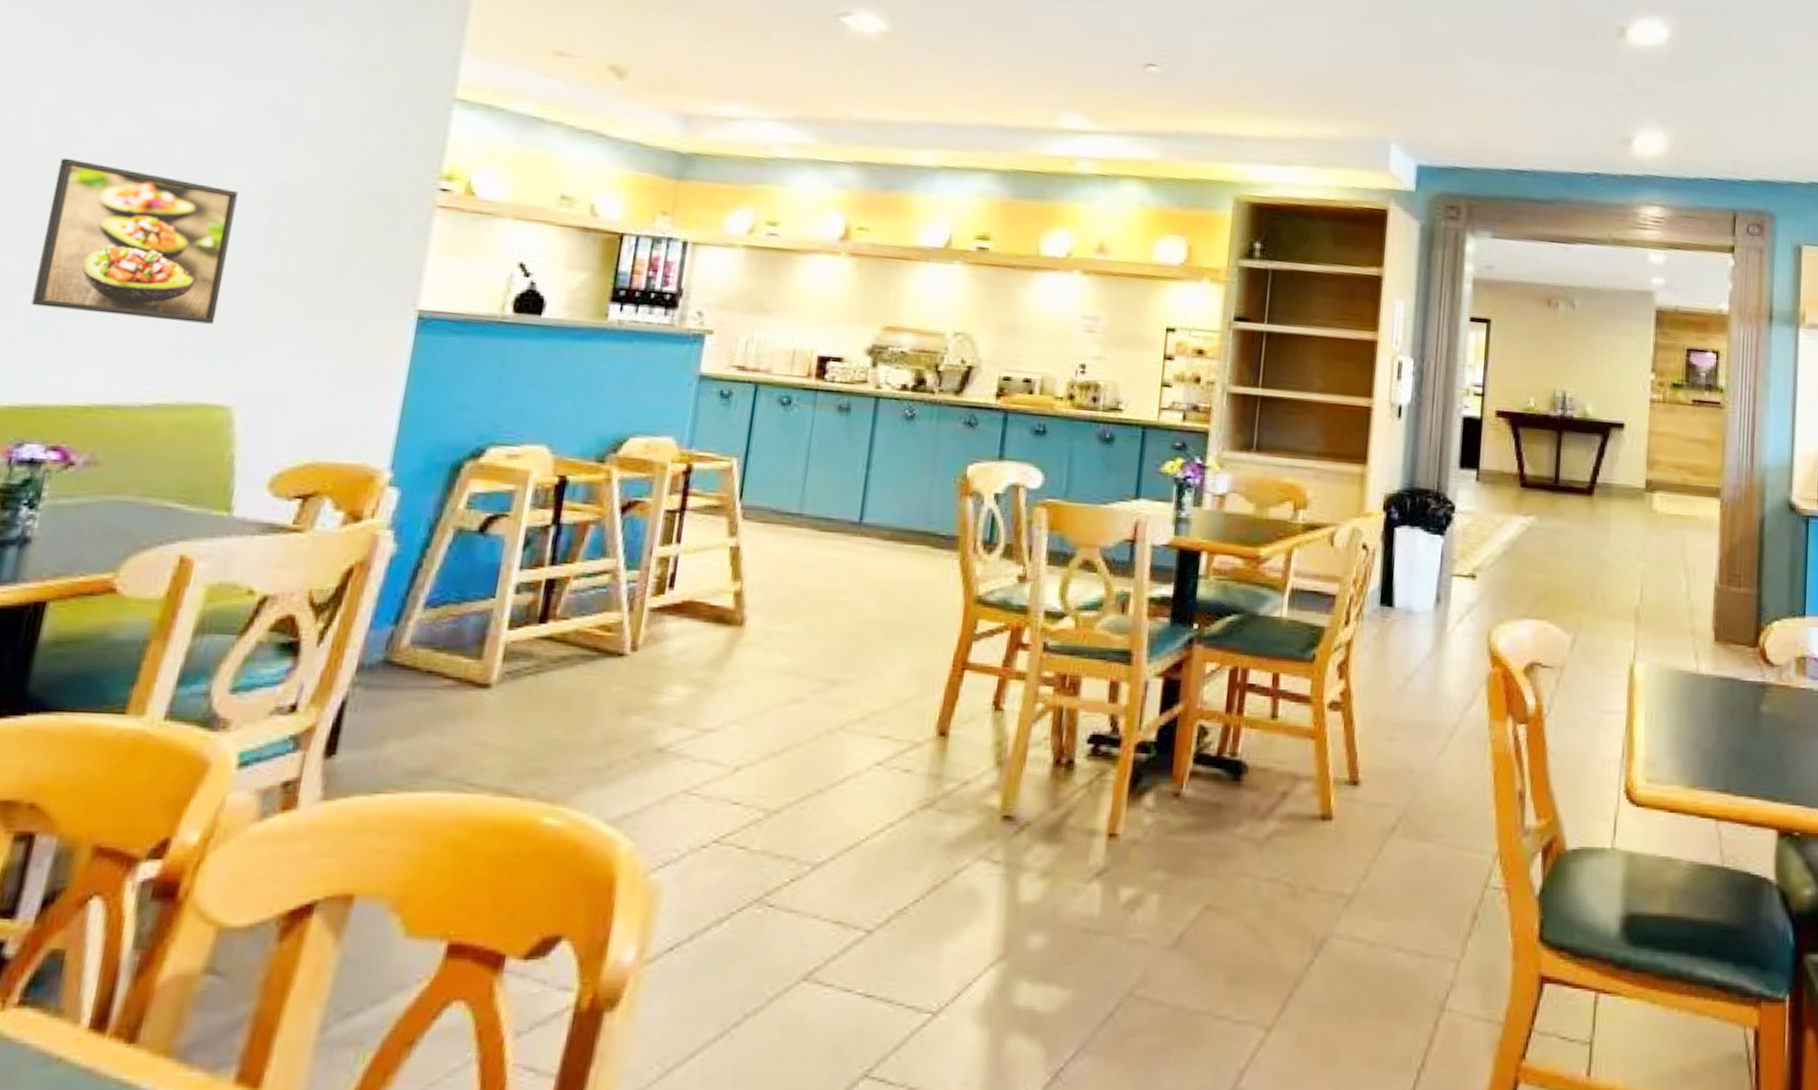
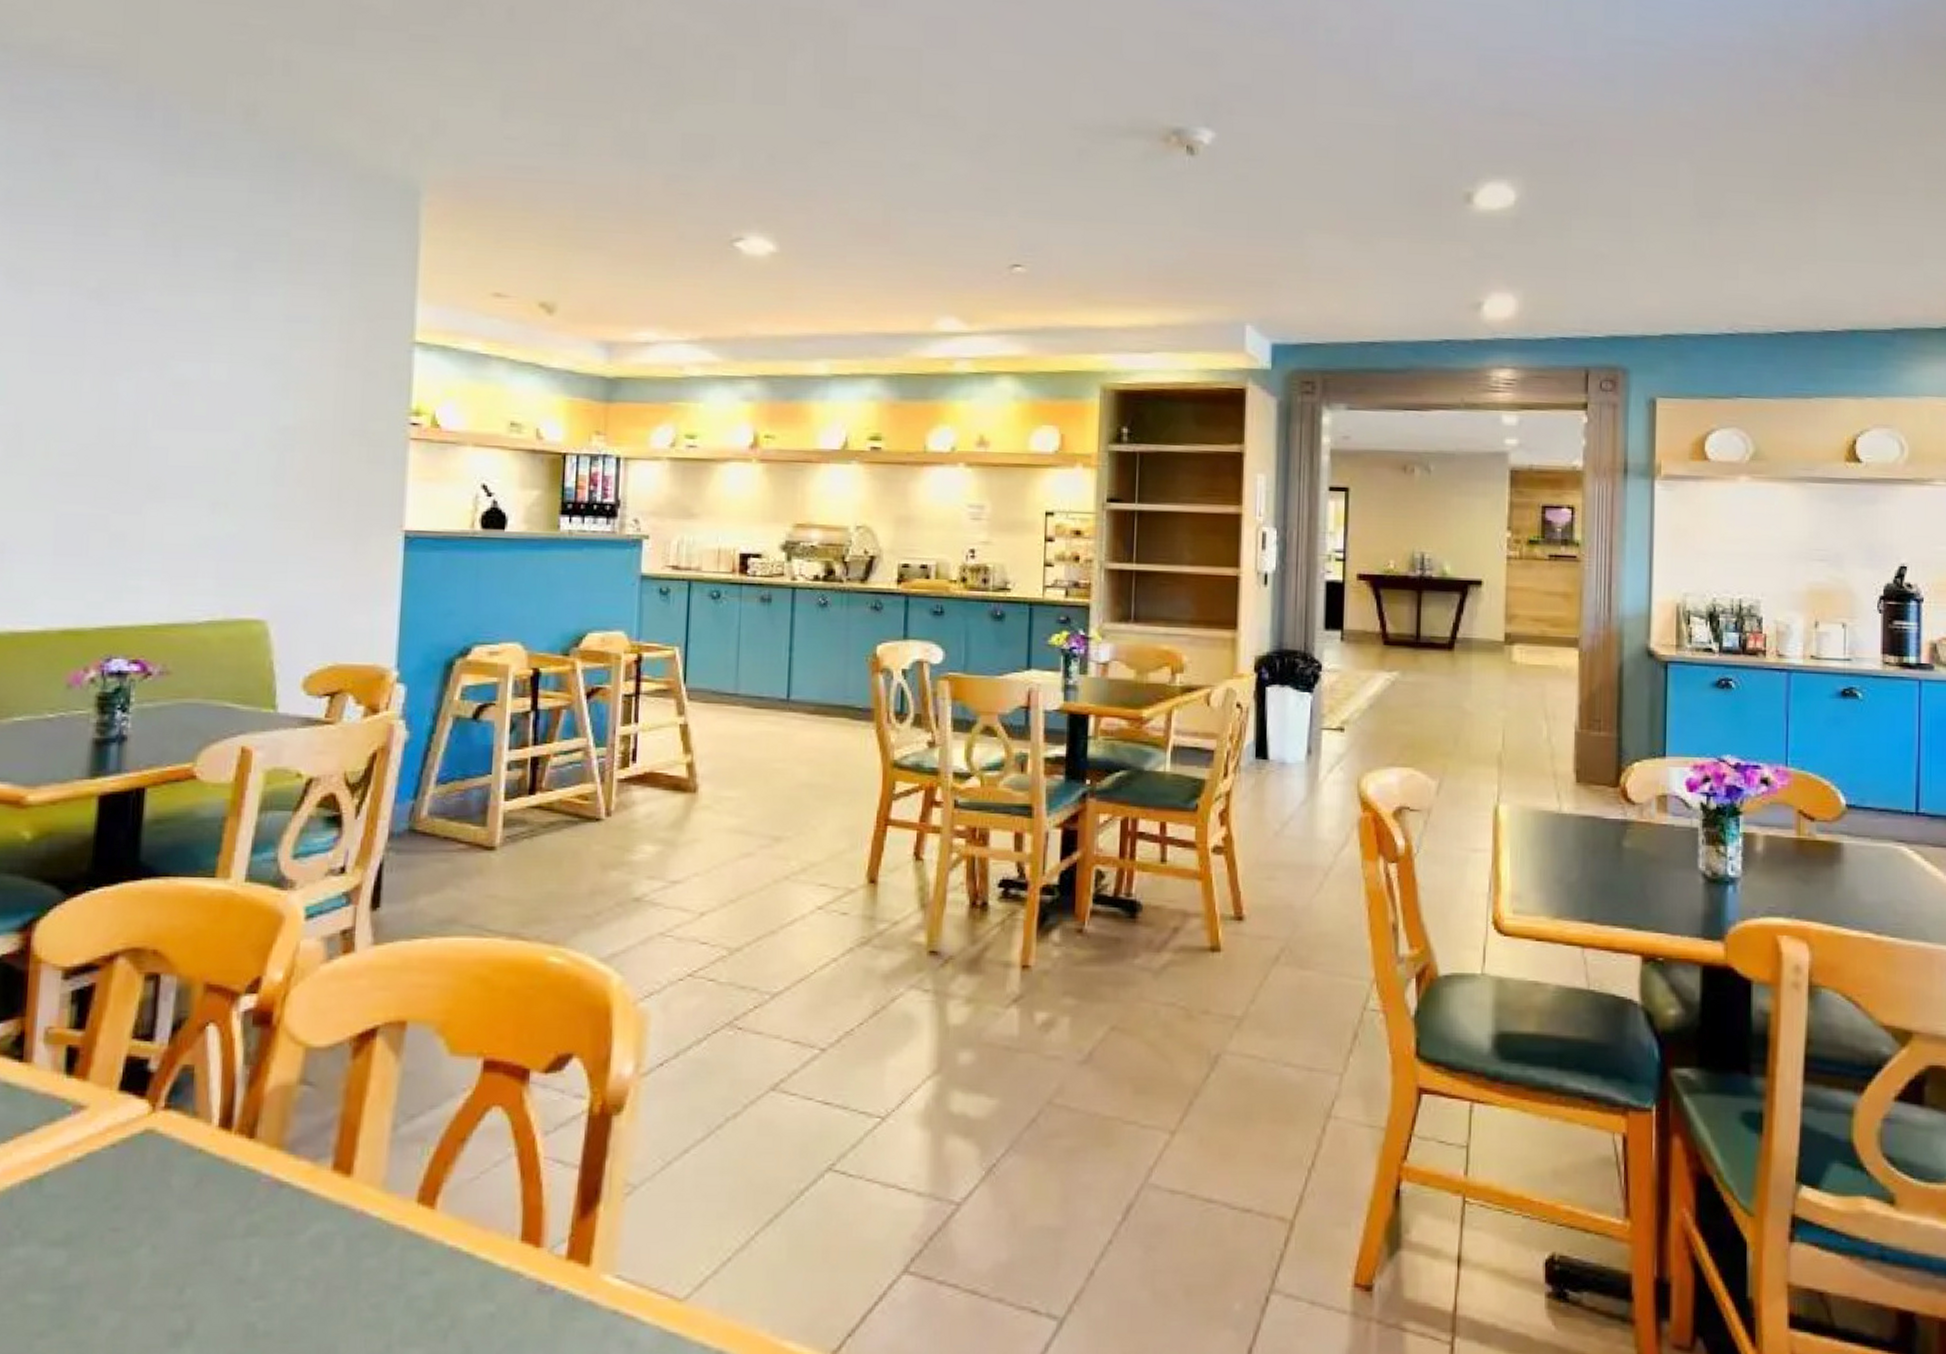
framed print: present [31,157,238,324] -> none [102,416,250,551]

